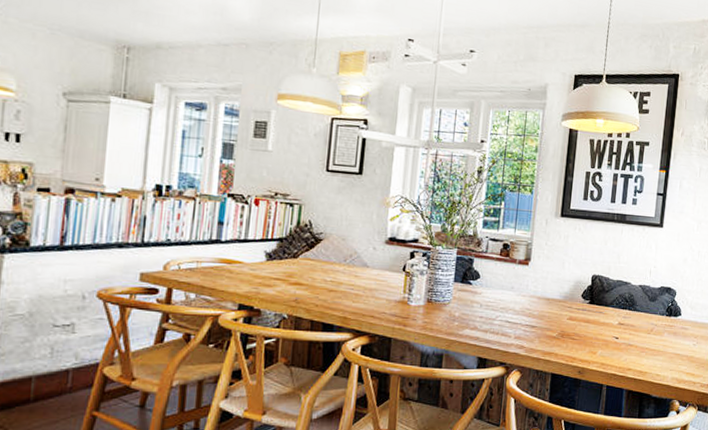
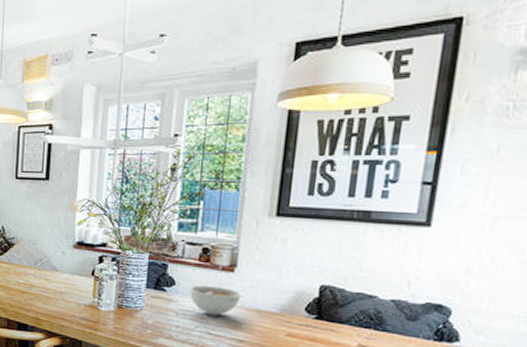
bowl: none [492,278,534,305] -> present [189,285,242,316]

